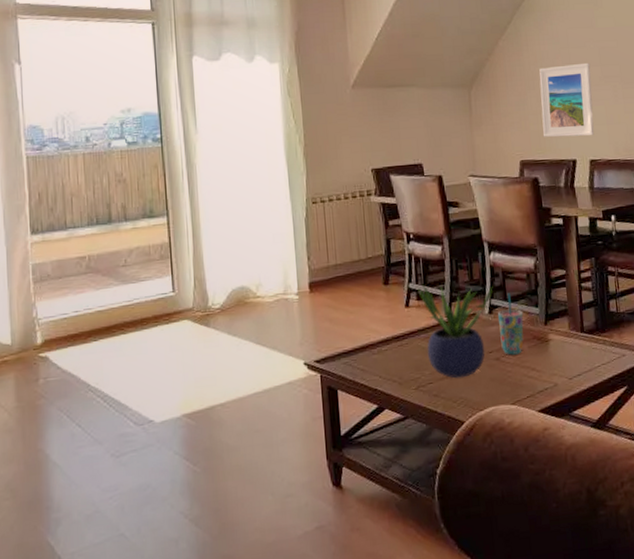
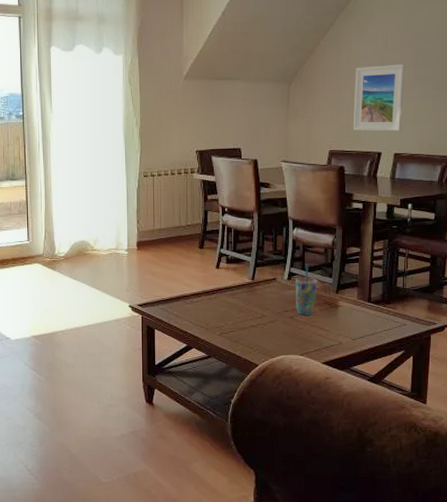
potted plant: present [416,284,493,379] -> none [227,250,294,330]

